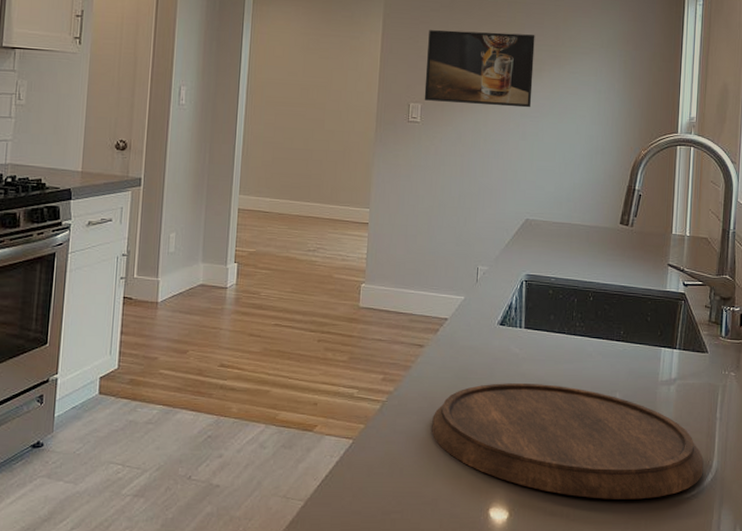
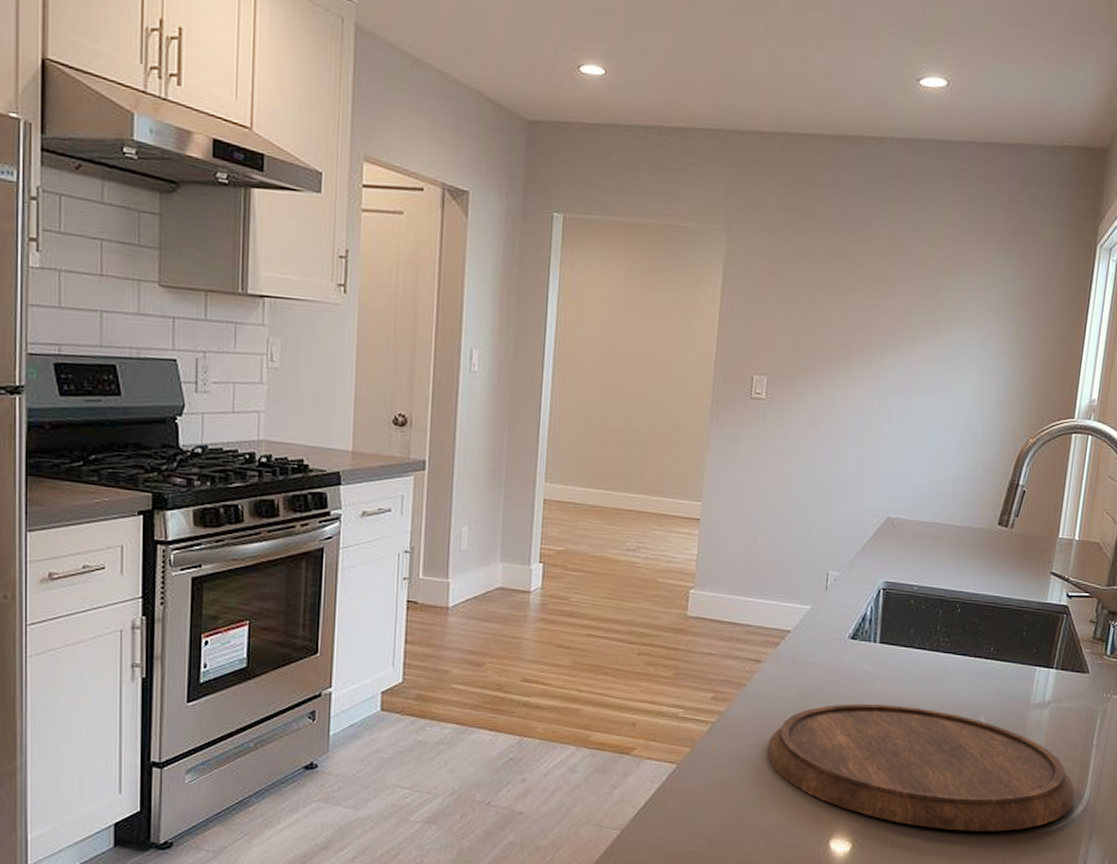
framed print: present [424,30,535,108] -> none [770,285,910,384]

